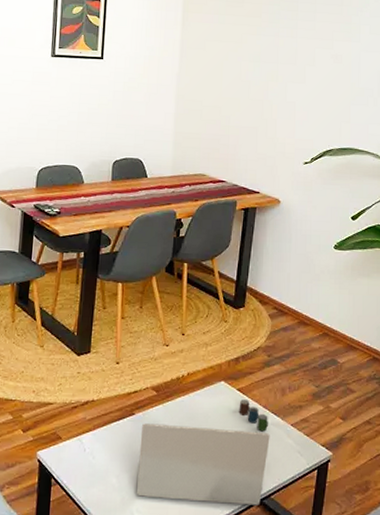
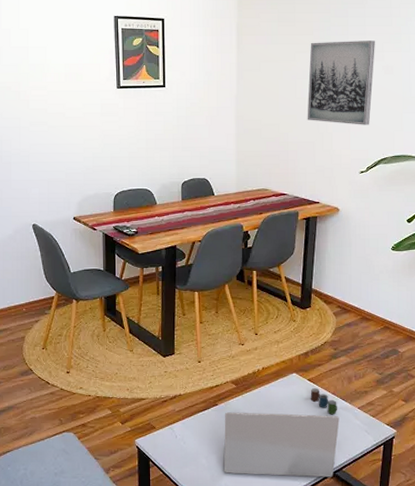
wall art: none [251,25,325,114] -> present [307,40,375,125]

